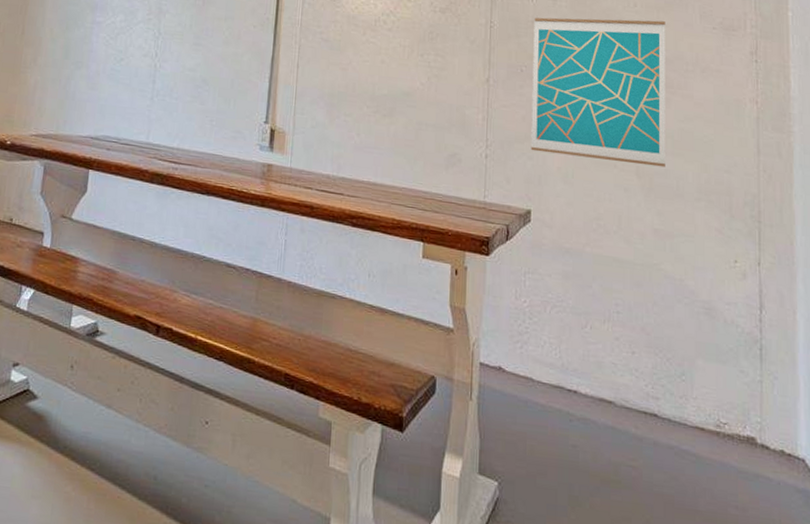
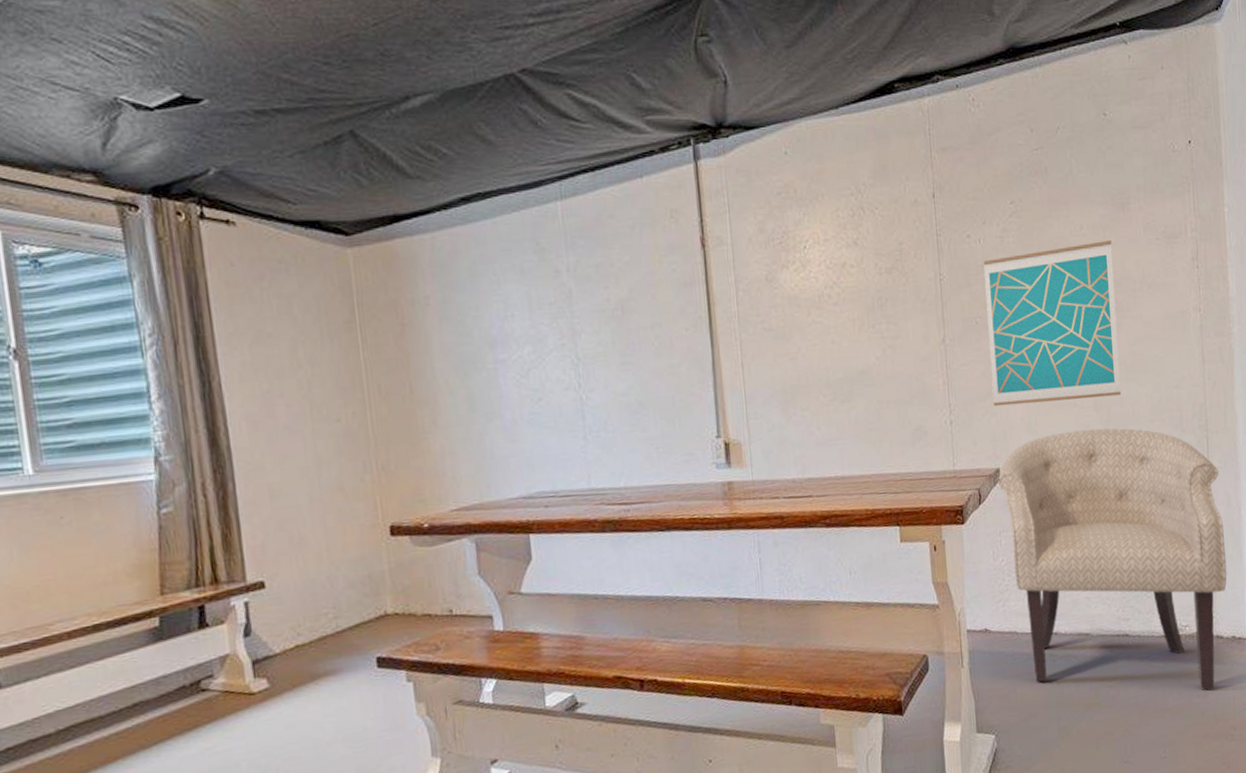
chair: none [527,189,777,506] -> present [997,428,1227,691]

